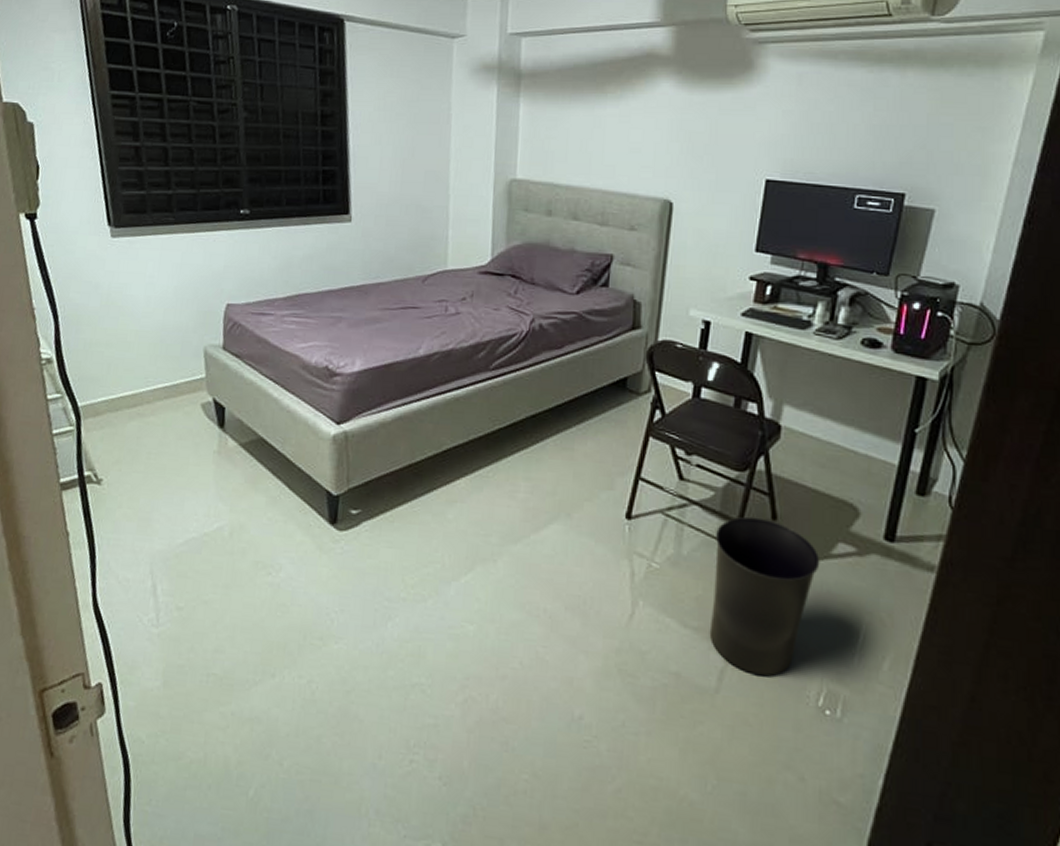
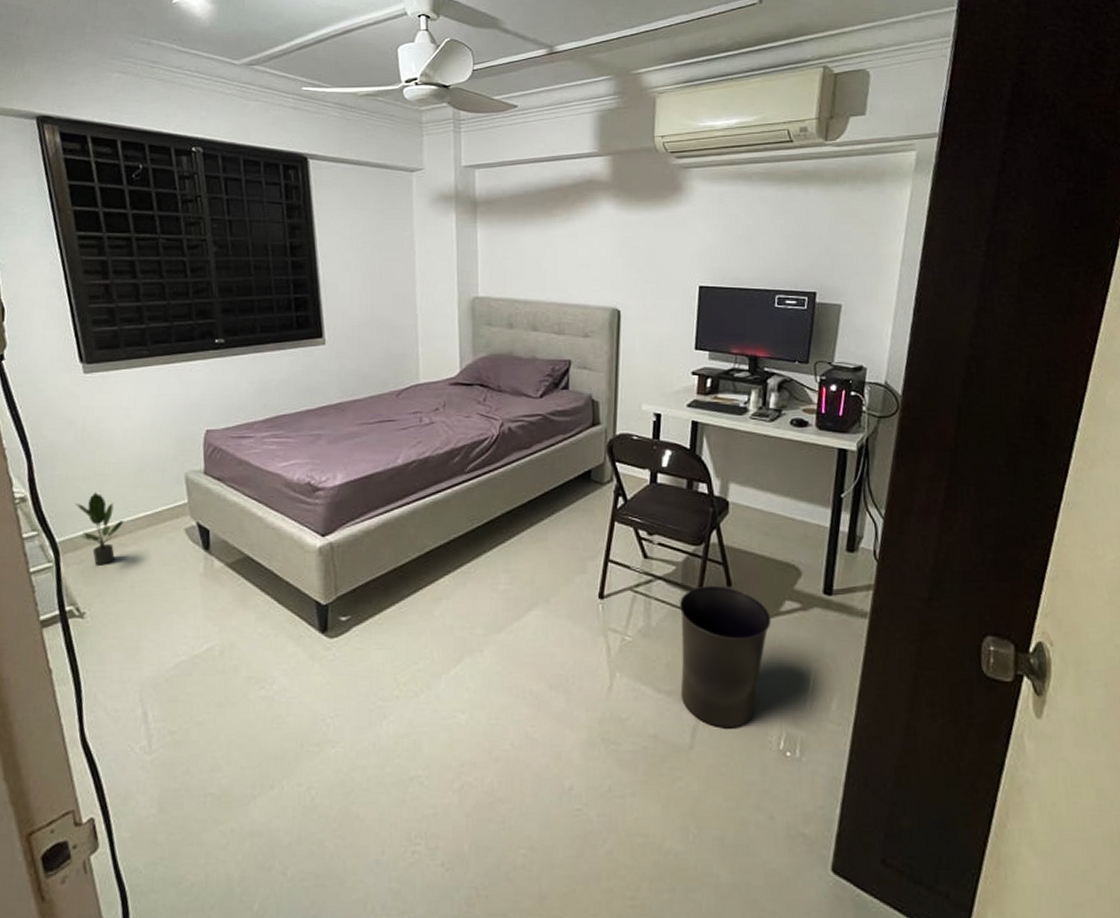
potted plant: none [98,359,143,434] -> present [75,492,124,566]

